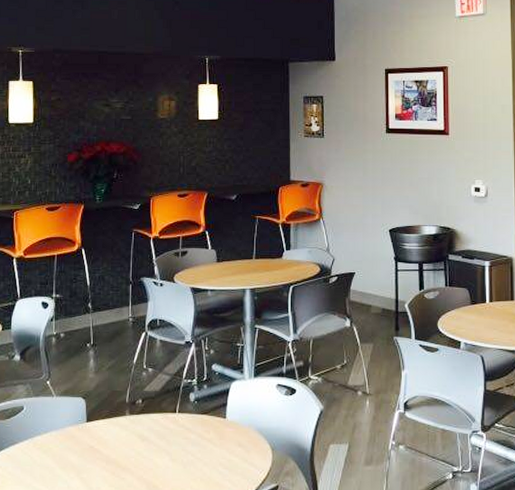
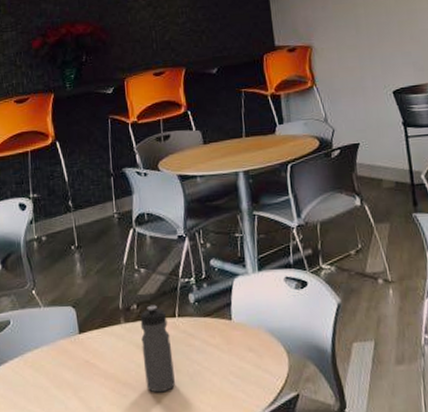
water bottle: none [143,401,170,478] -> present [140,305,175,393]

